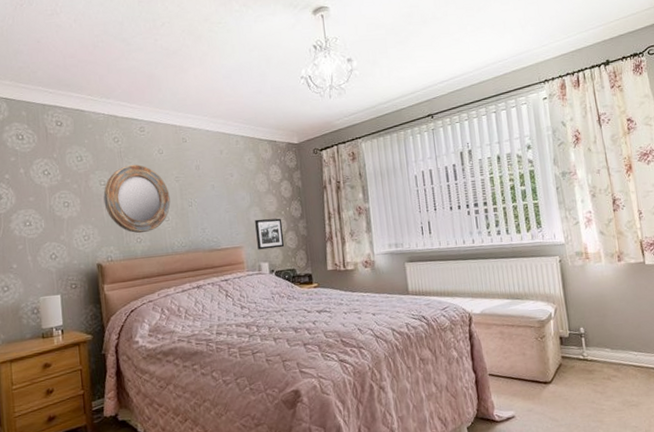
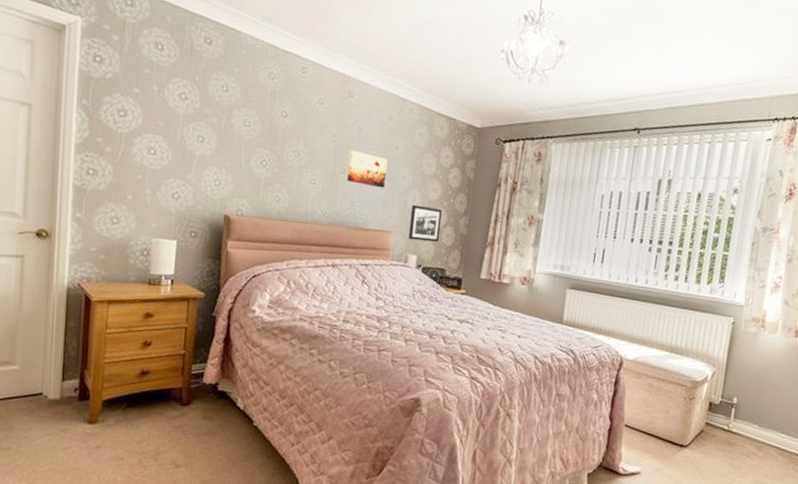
home mirror: present [103,164,171,234] -> none [244,109,322,192]
wall art: none [193,185,229,213] -> present [347,150,388,188]

